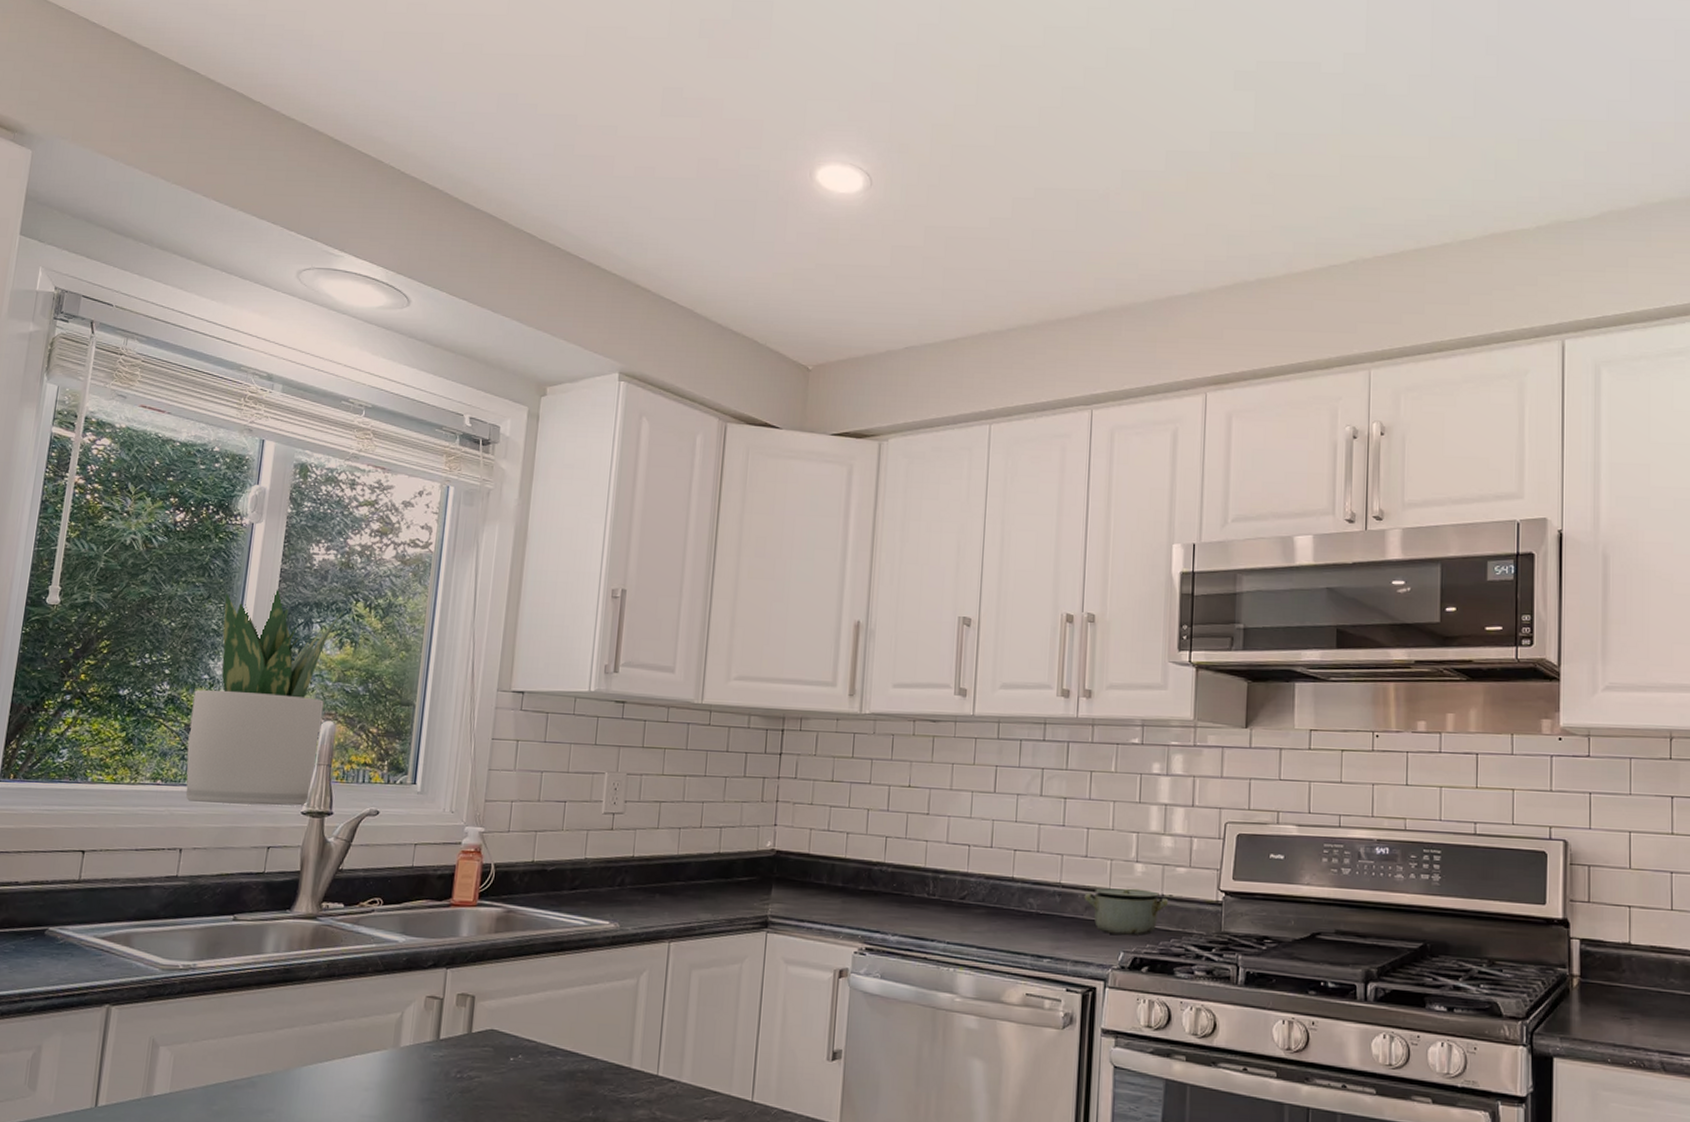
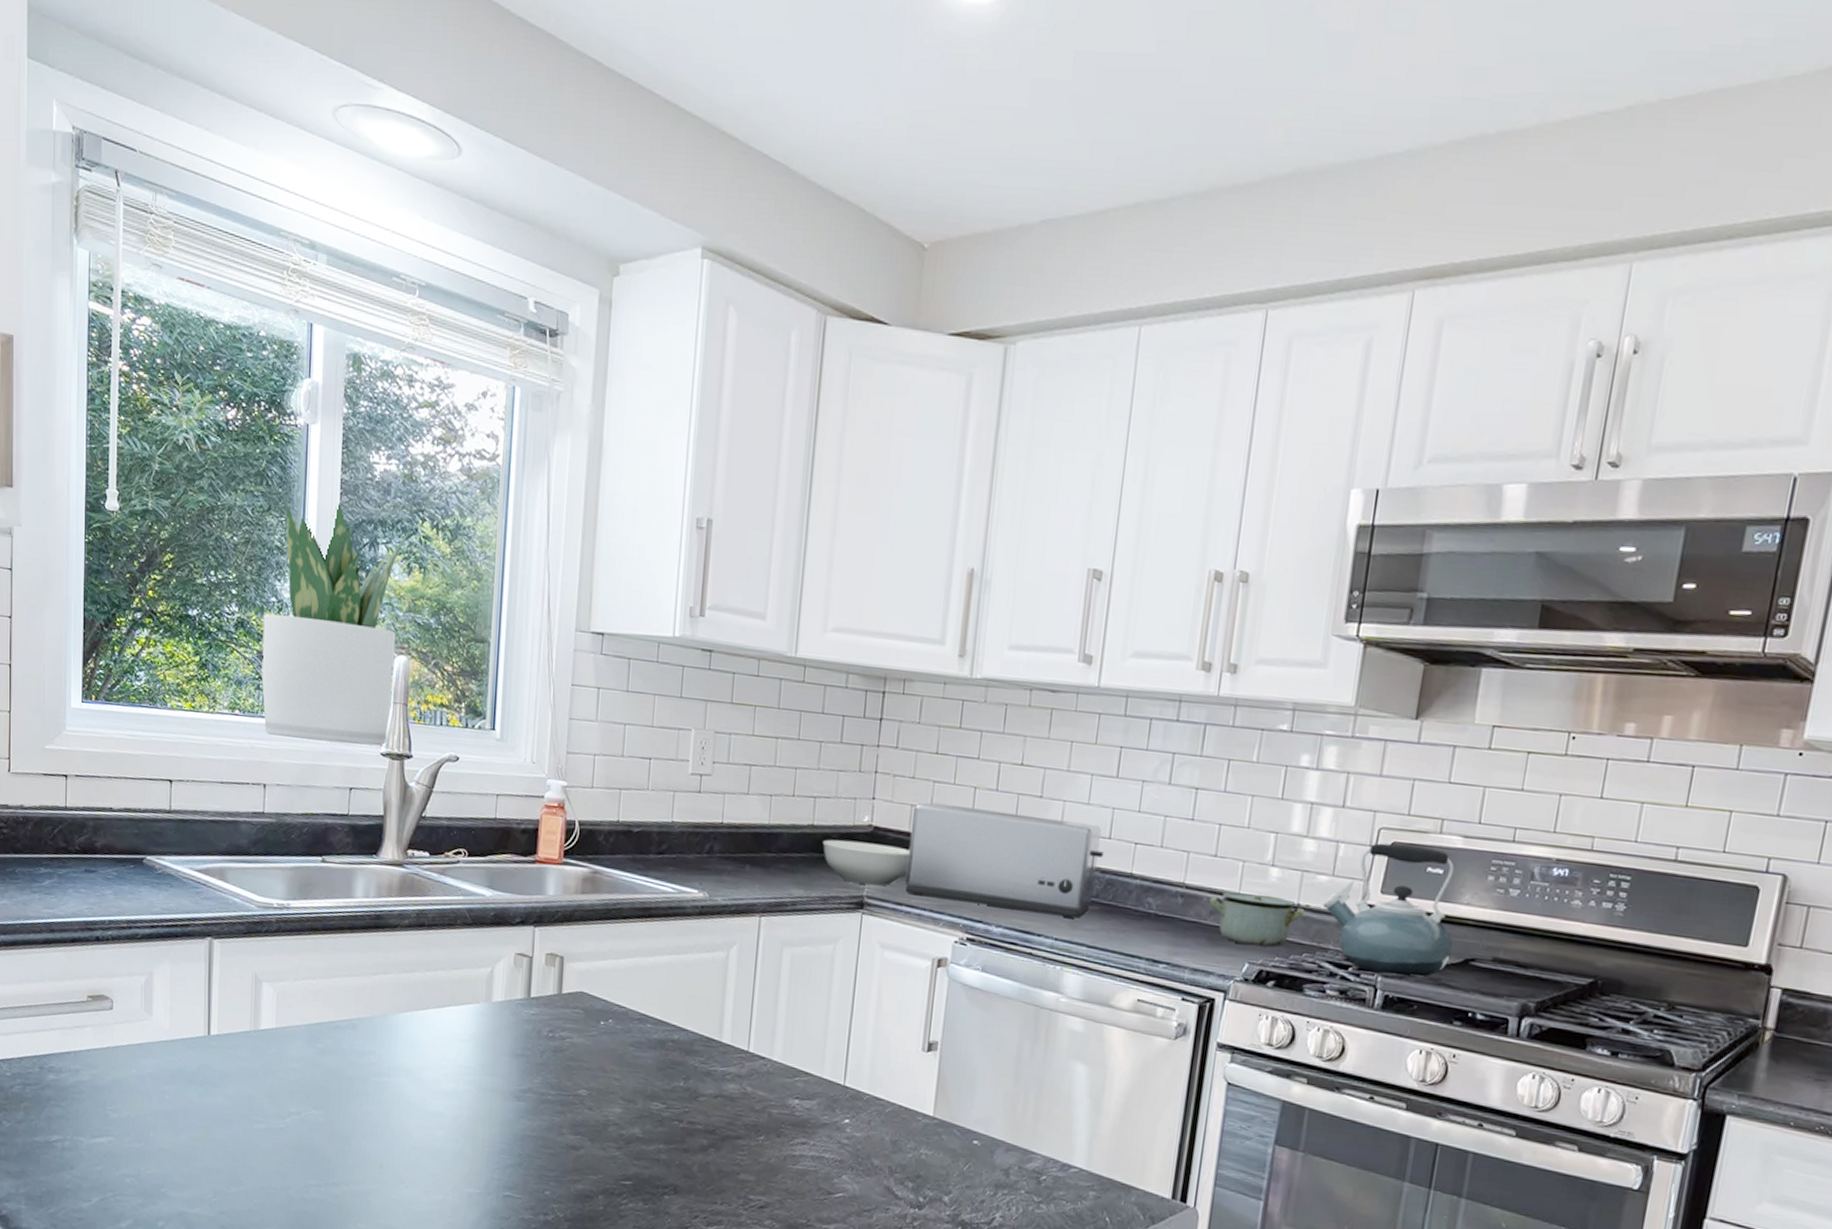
bowl: none [728,864,810,905] -> present [823,839,910,886]
toaster: none [806,825,988,923] -> present [905,802,1105,919]
kettle: none [1184,835,1299,954] -> present [1323,843,1455,978]

